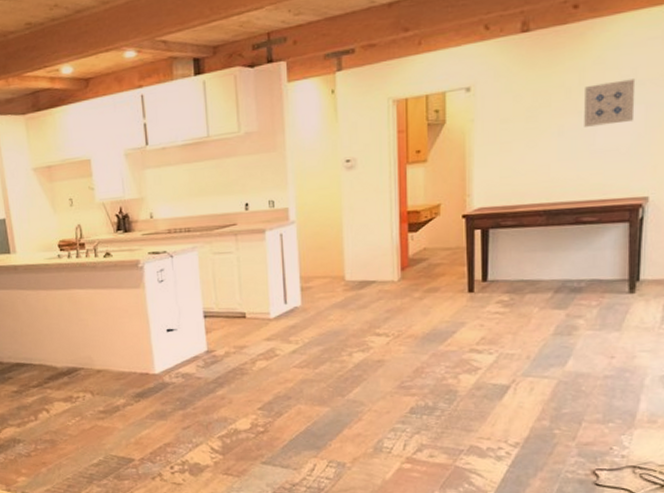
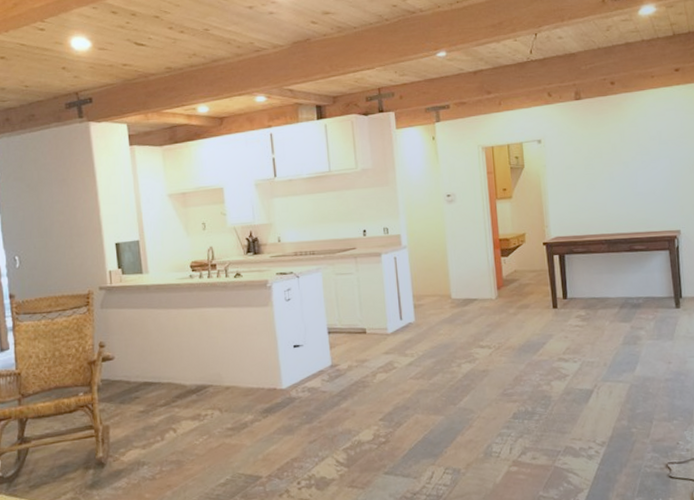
wall art: present [584,79,636,127] -> none [625,139,663,174]

